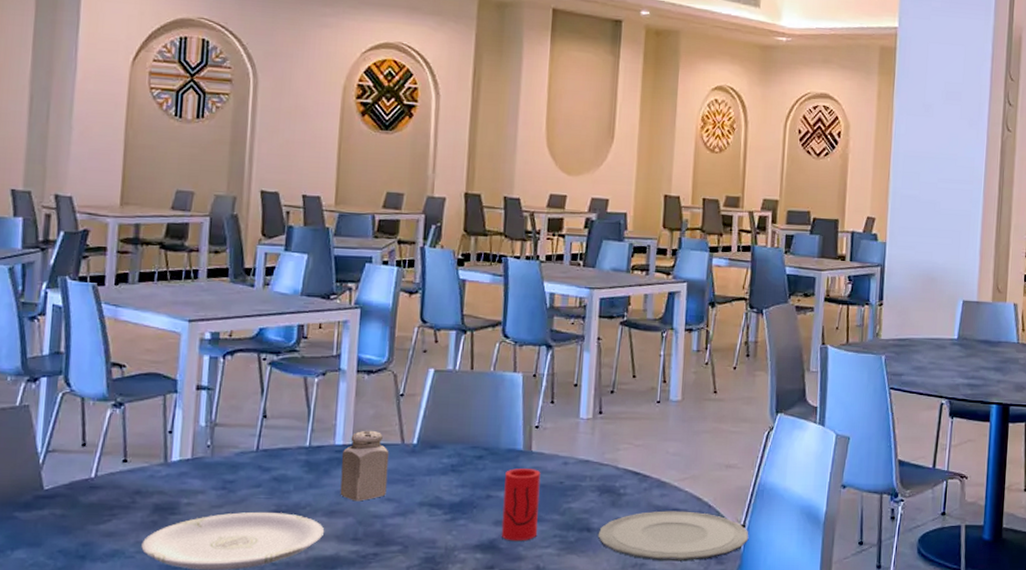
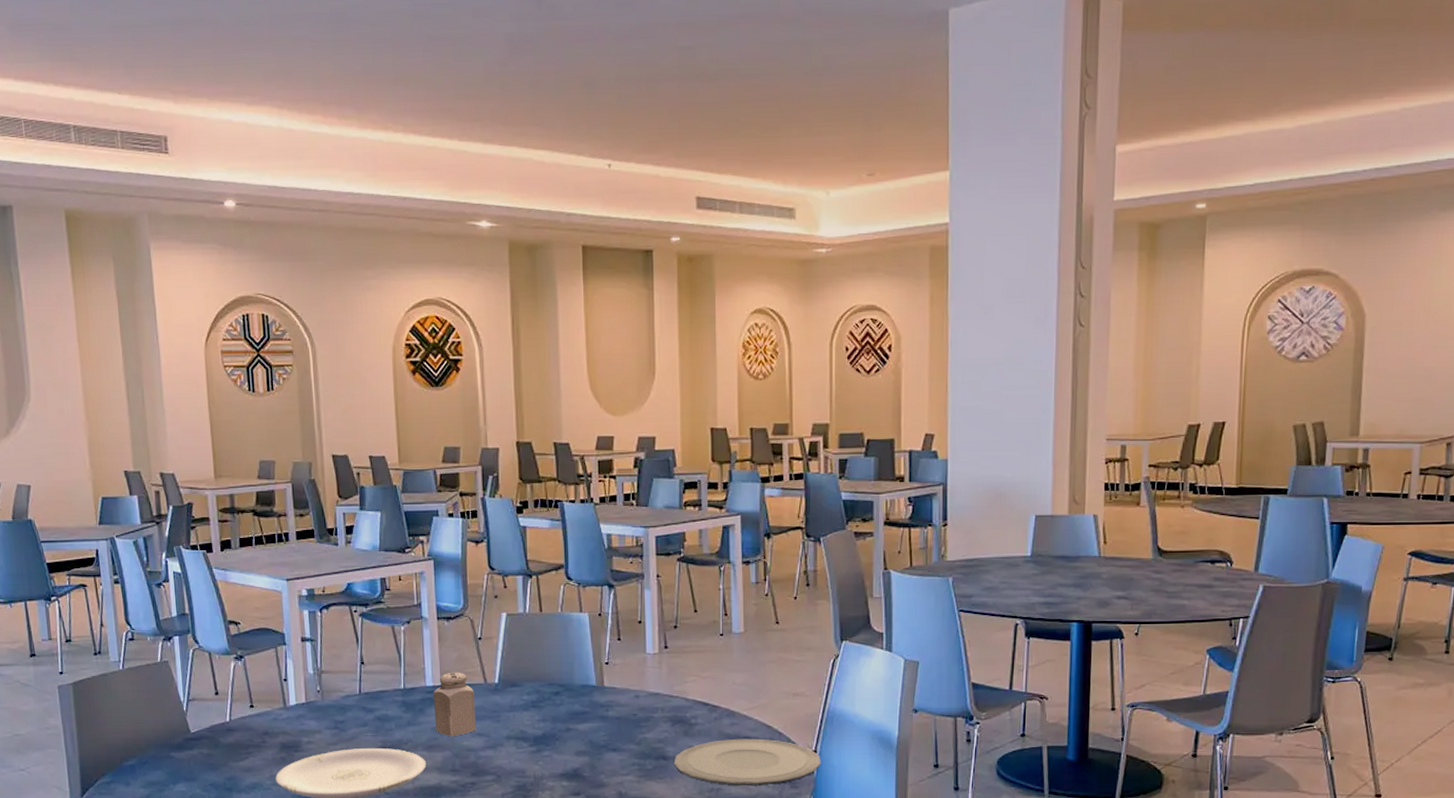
cup: present [501,468,541,541] -> none [582,703,617,770]

